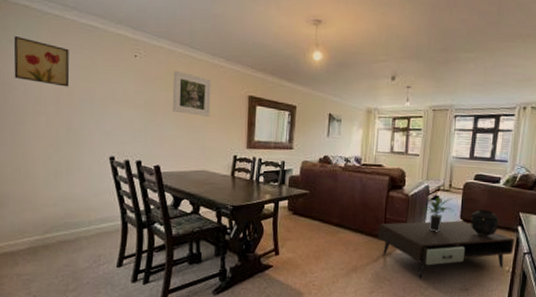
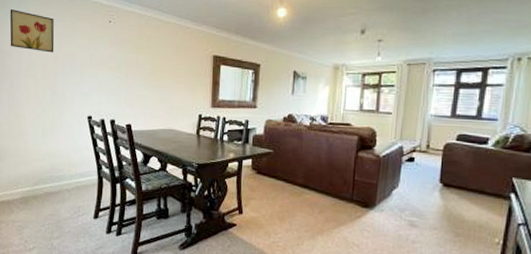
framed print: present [172,70,211,117] -> none [142,33,178,77]
coffee table: present [378,220,514,278] -> none [345,184,506,245]
potted plant: present [421,196,455,232] -> none [394,158,433,196]
decorative sphere: present [470,209,499,236] -> none [451,173,487,204]

